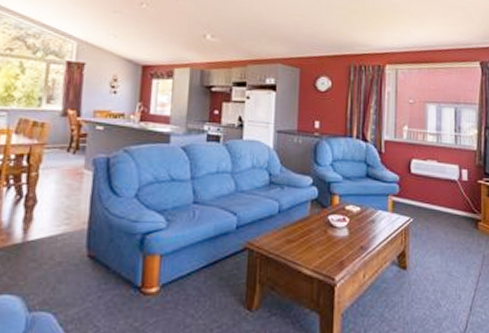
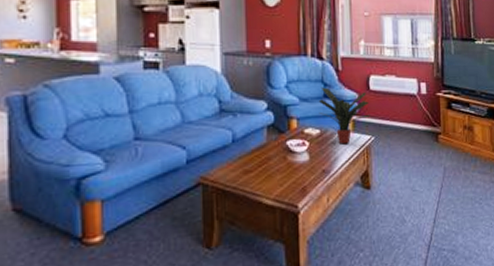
potted plant: none [360,167,410,223] -> present [318,87,370,145]

